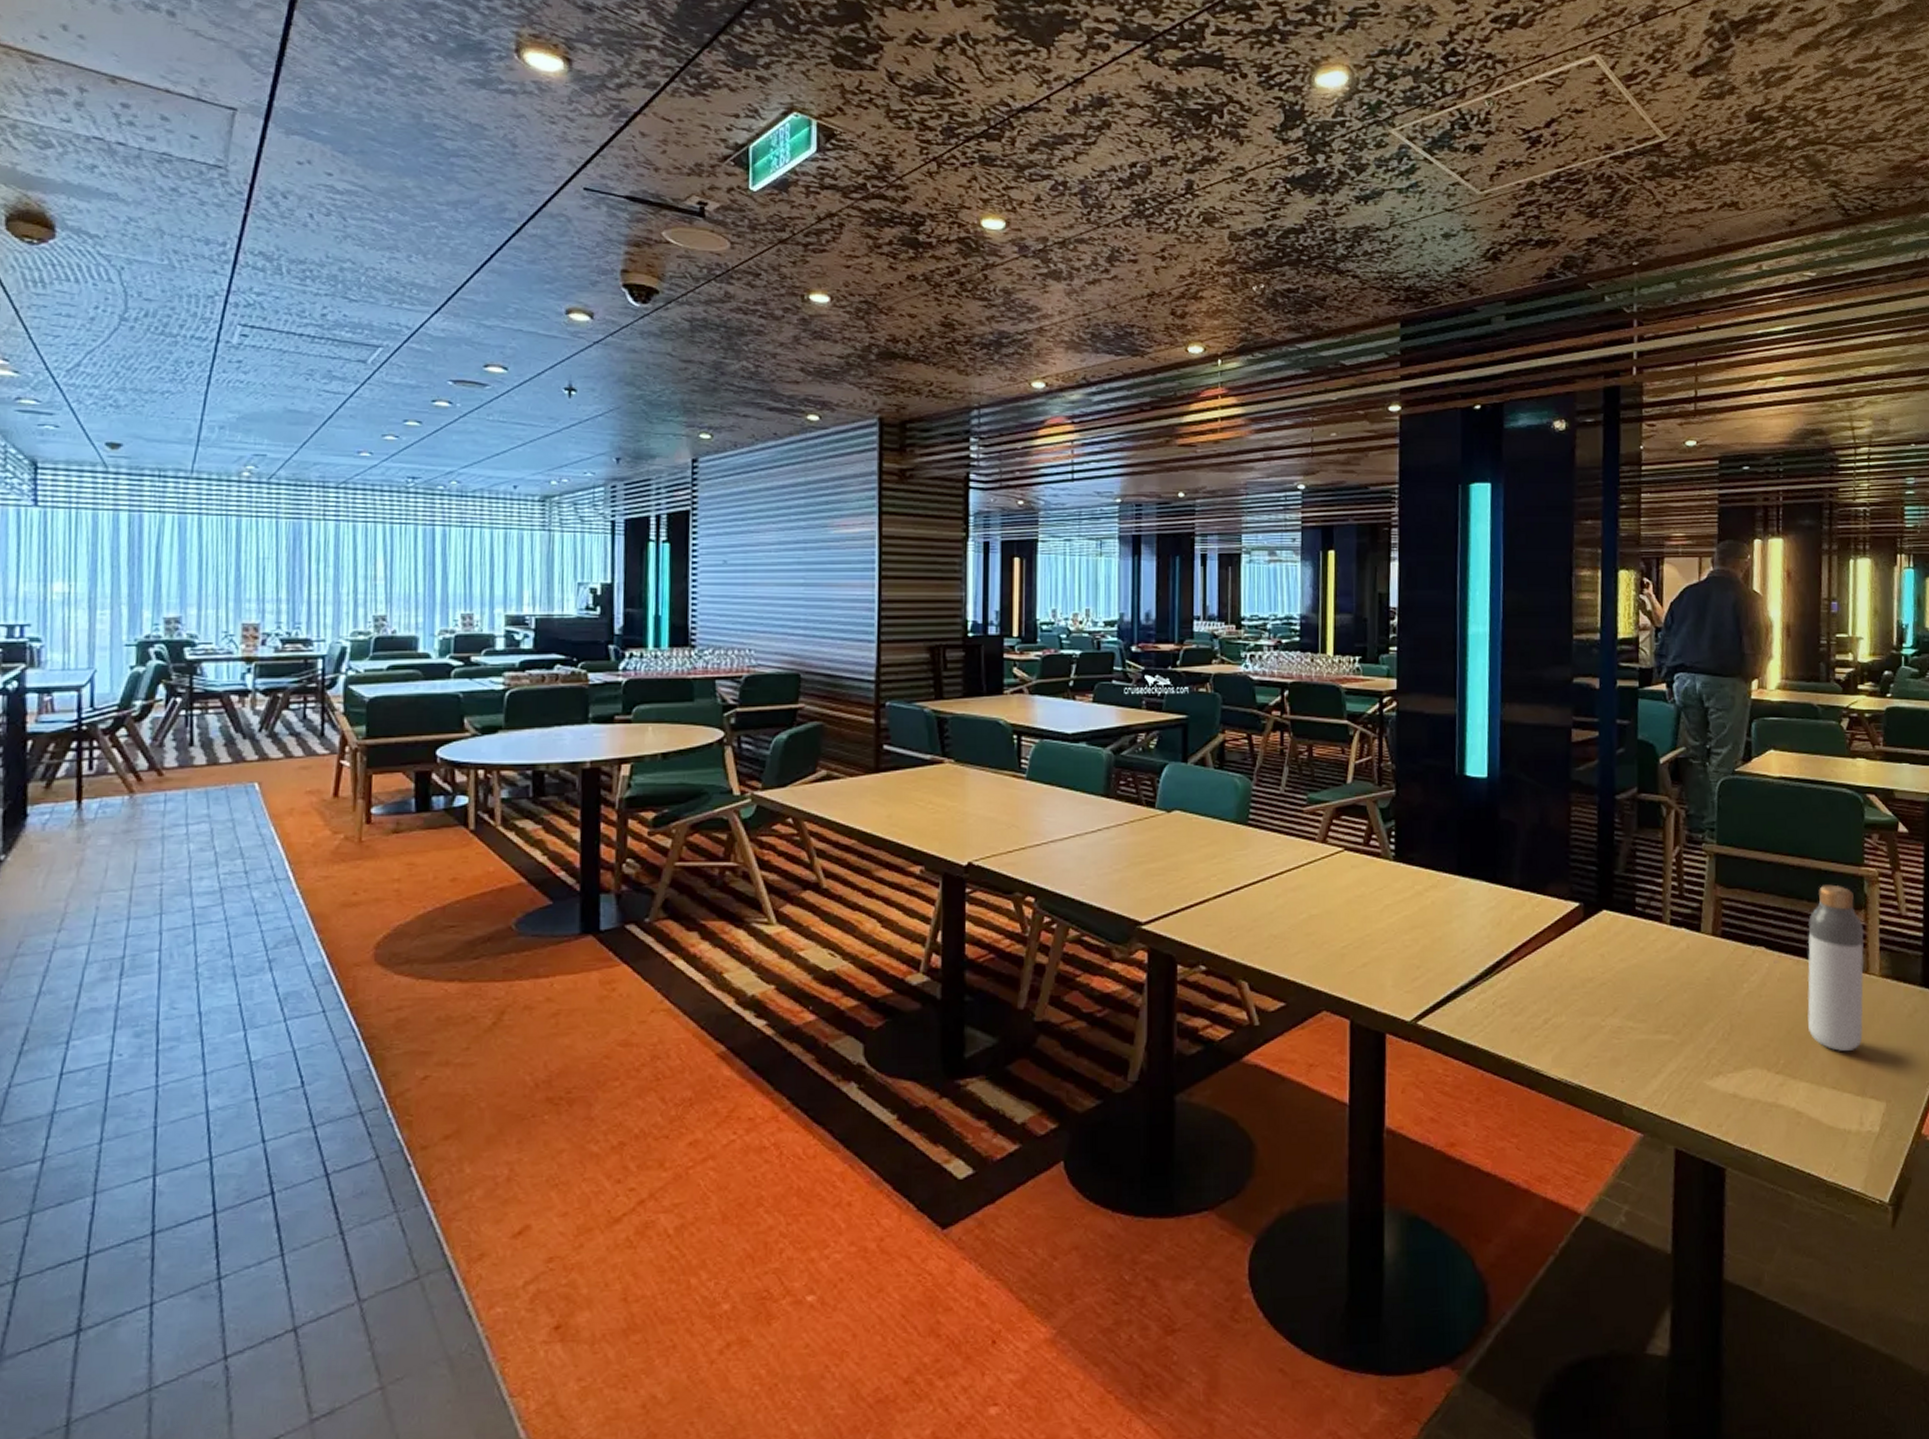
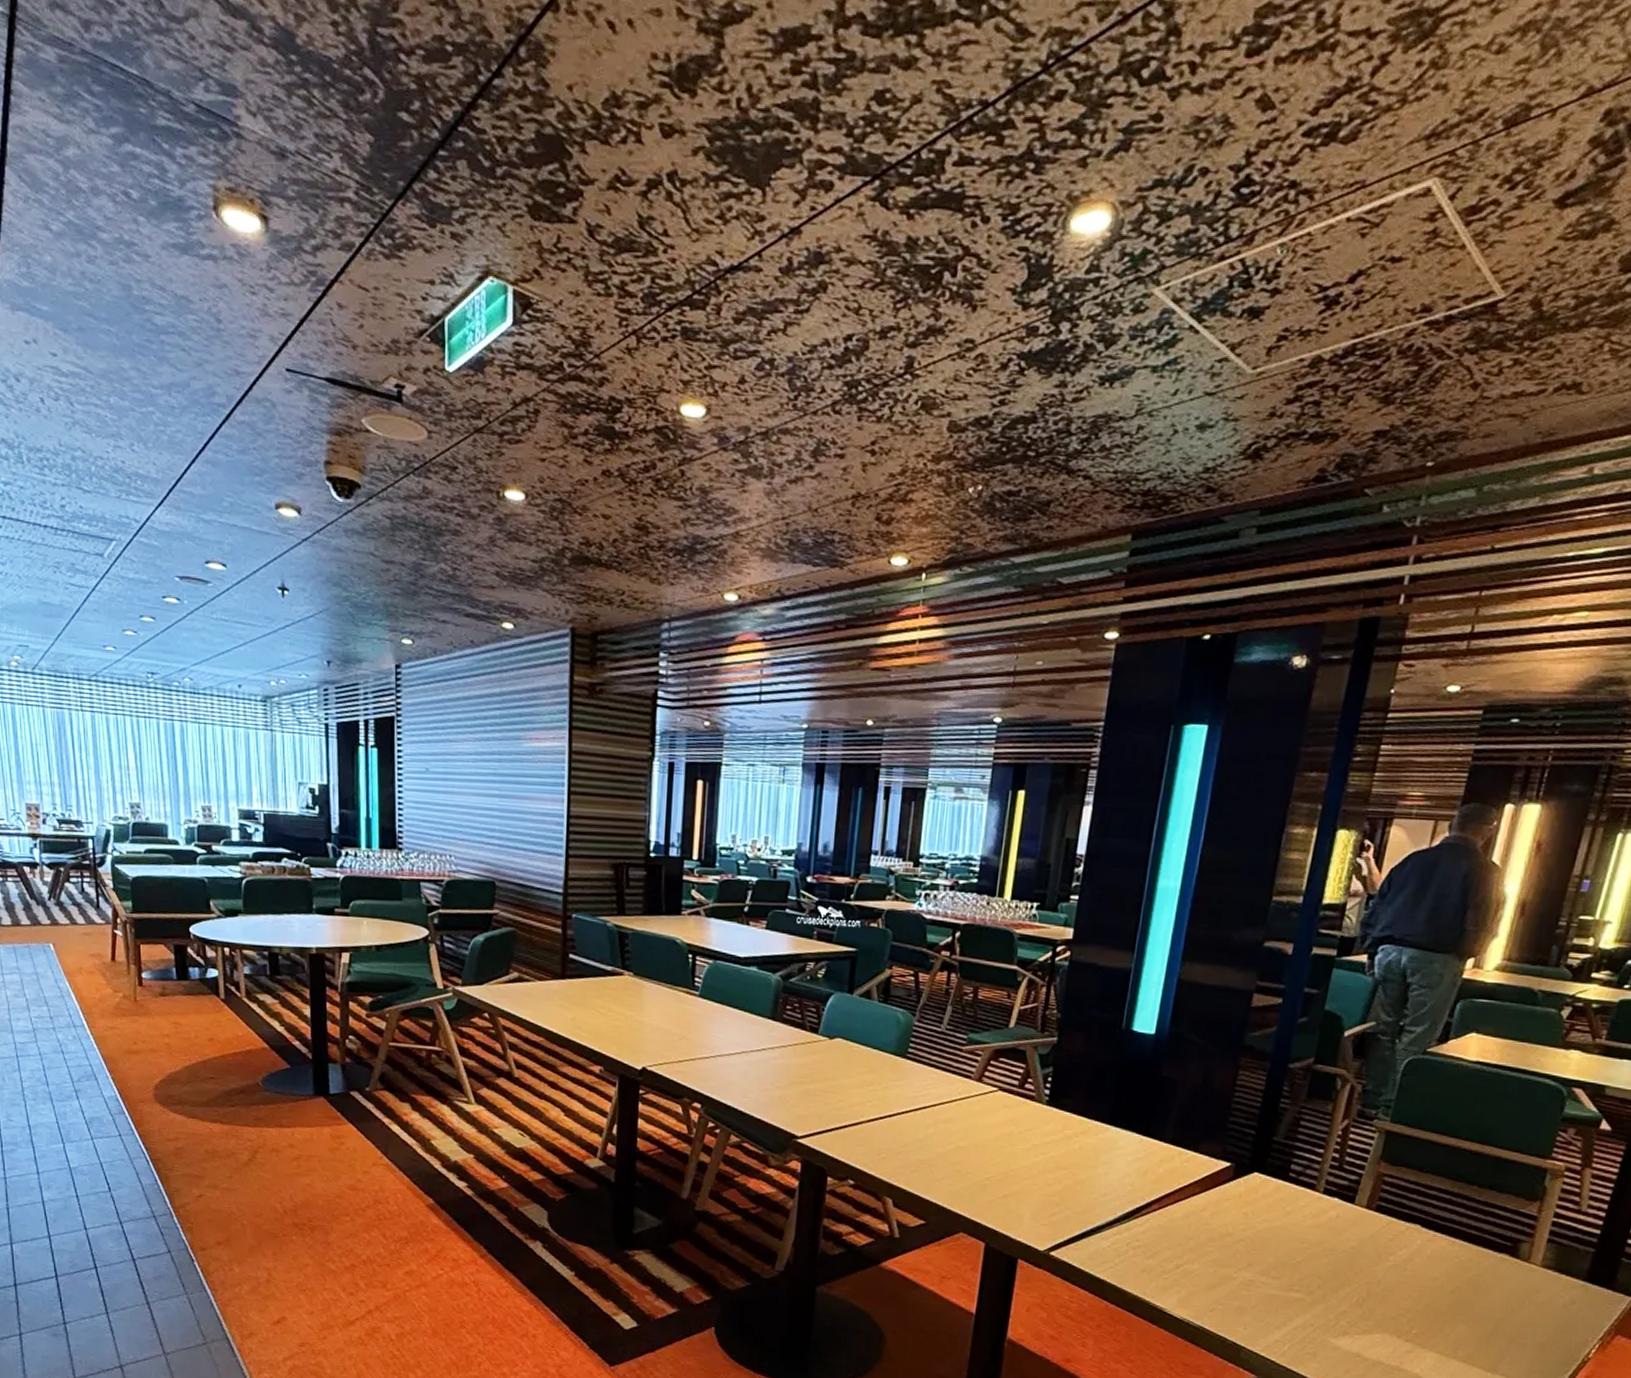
bottle: present [1807,884,1864,1051] -> none [1450,1173,1535,1331]

